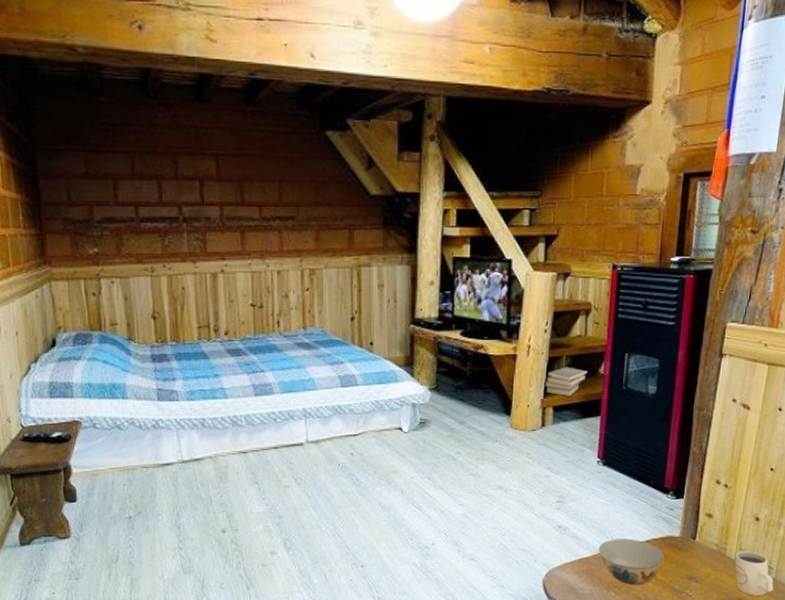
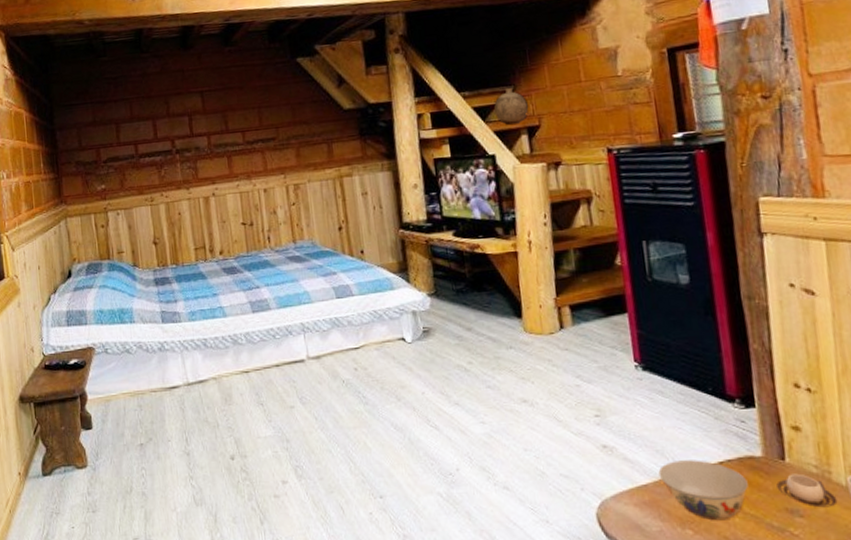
decorative vase: none [518,193,550,232] -> present [494,87,528,126]
books: present [544,367,587,396] -> none [554,260,602,293]
cup: none [685,550,726,575] -> present [776,473,838,508]

